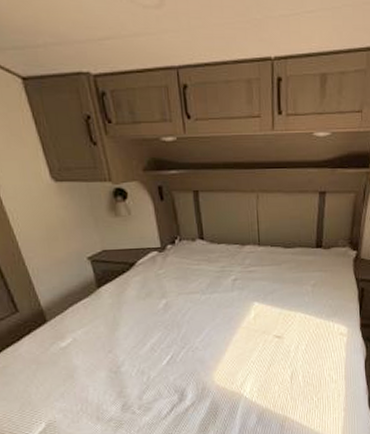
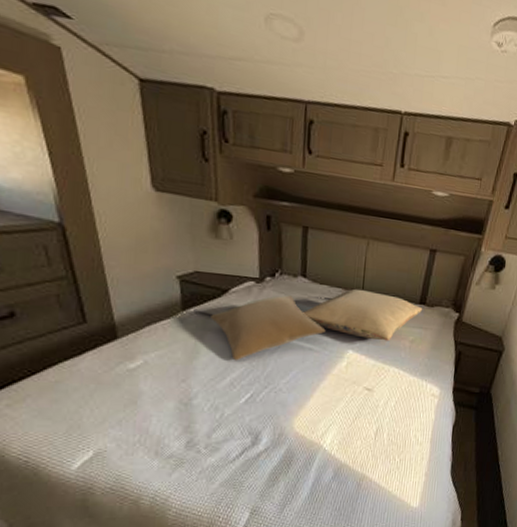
pillow: none [123,259,230,328] -> present [211,295,326,361]
pillow: none [206,242,320,290] -> present [303,288,423,342]

